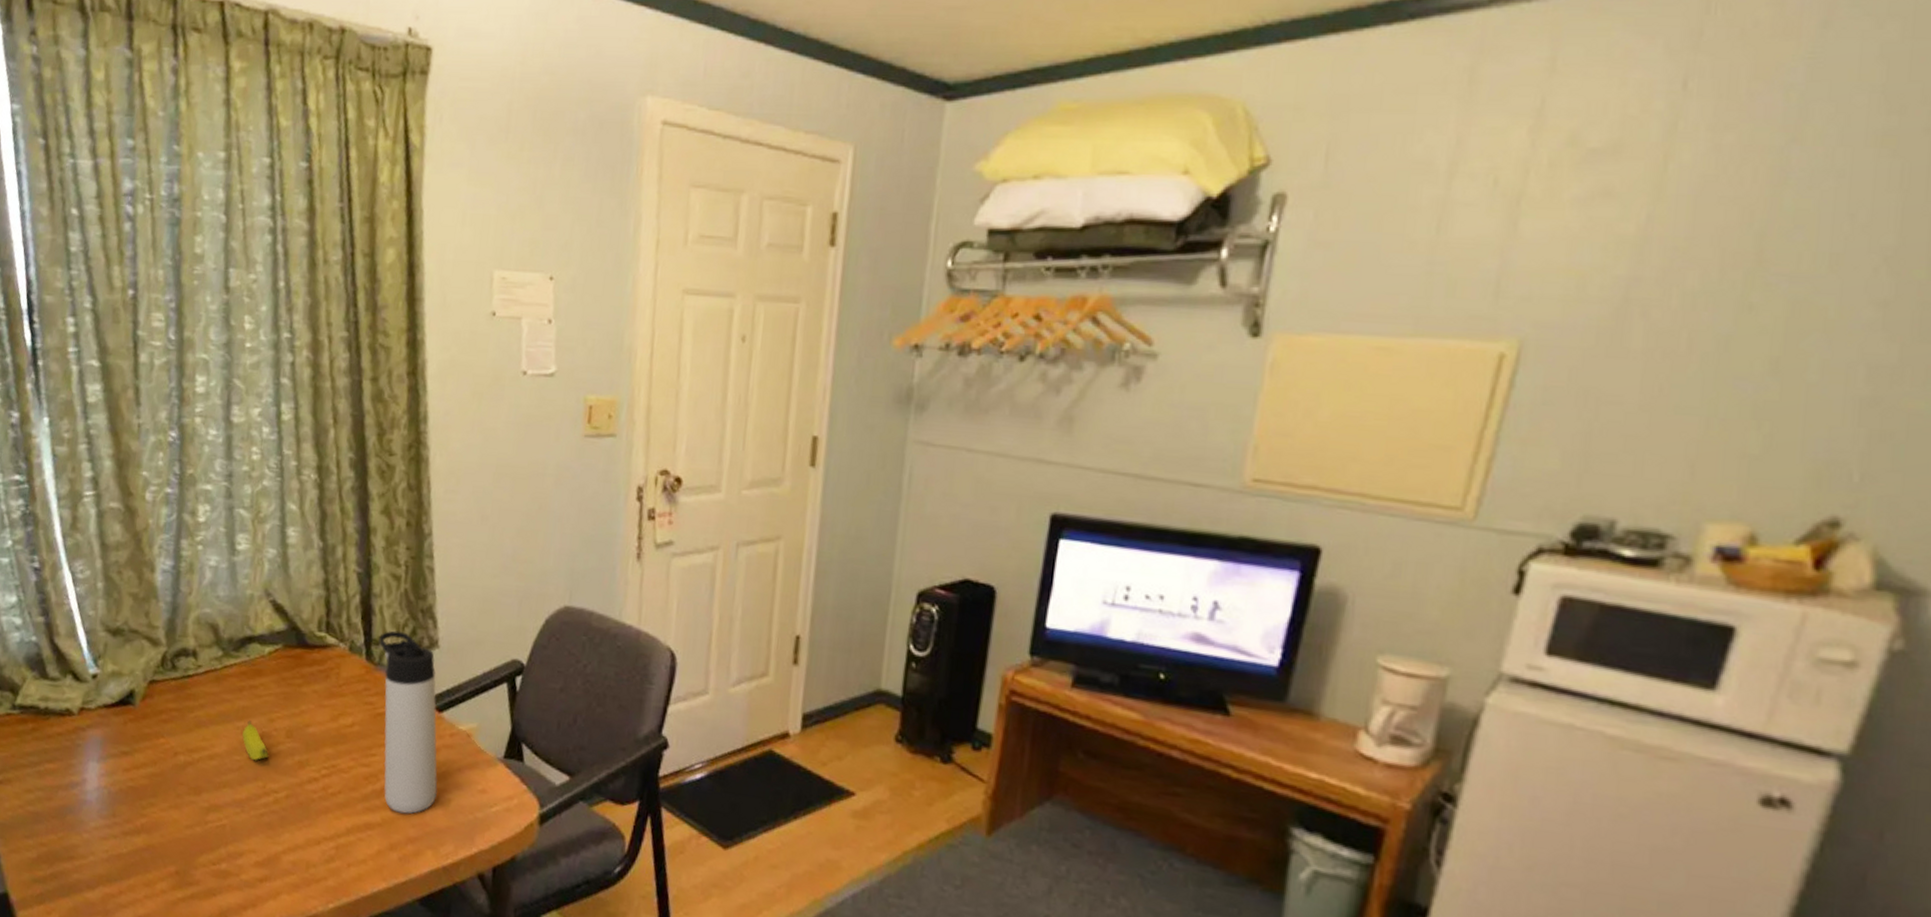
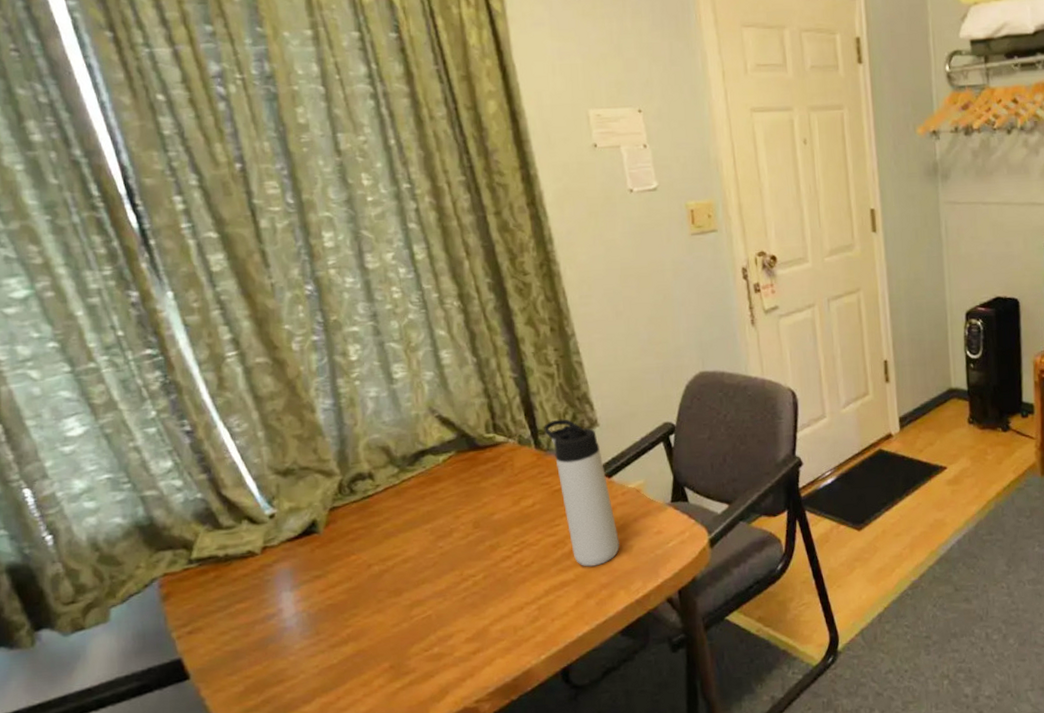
banana: present [242,720,269,761] -> none [432,521,461,555]

